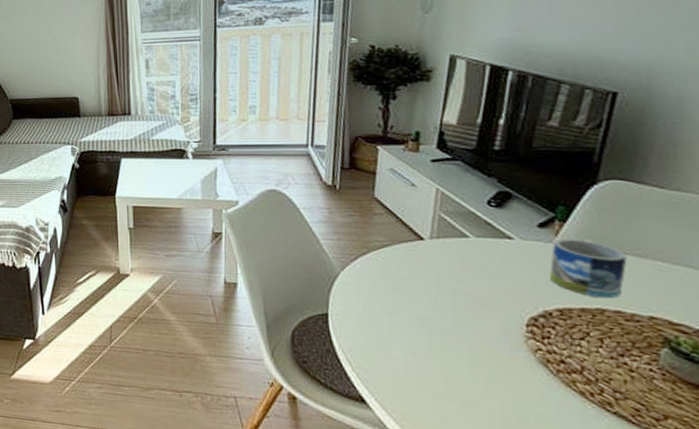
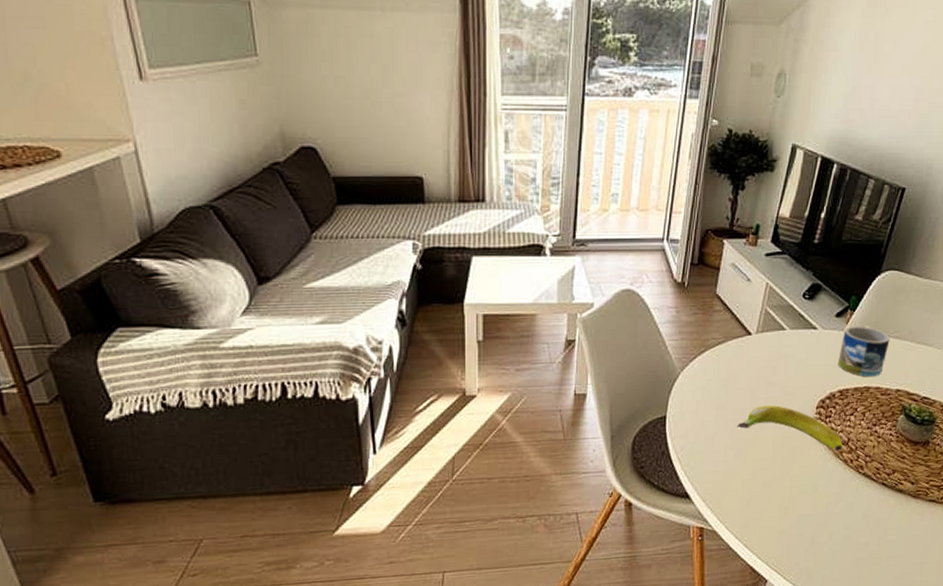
banana: none [418,315,576,380] -> present [737,405,843,451]

